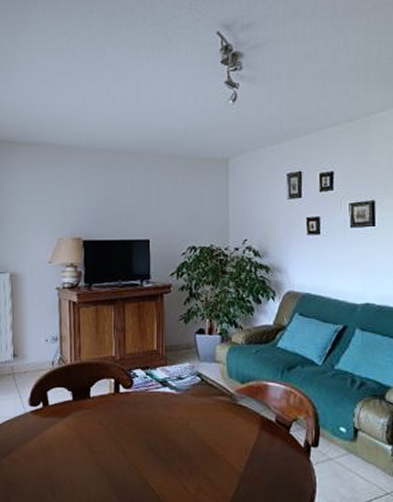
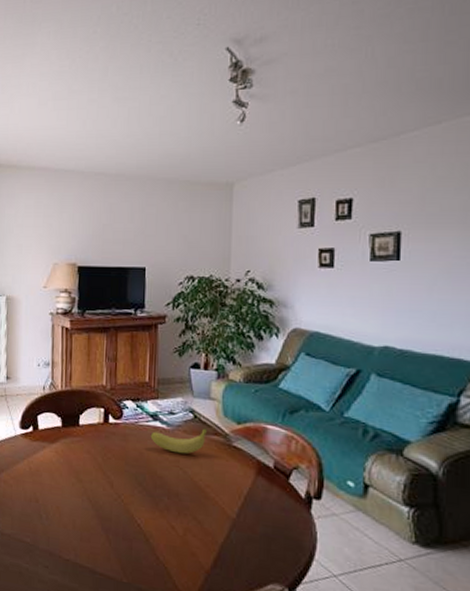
fruit: none [160,390,215,417] -> present [150,428,208,454]

